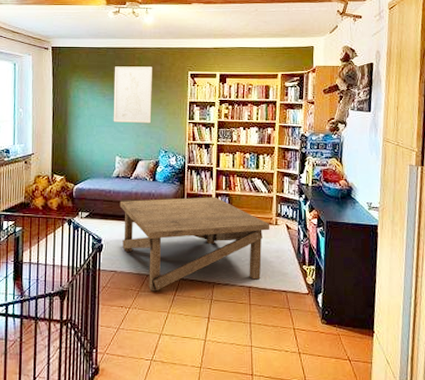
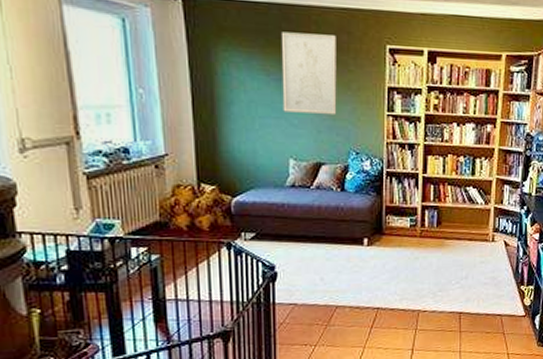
coffee table: present [119,197,270,291] -> none [297,210,486,325]

